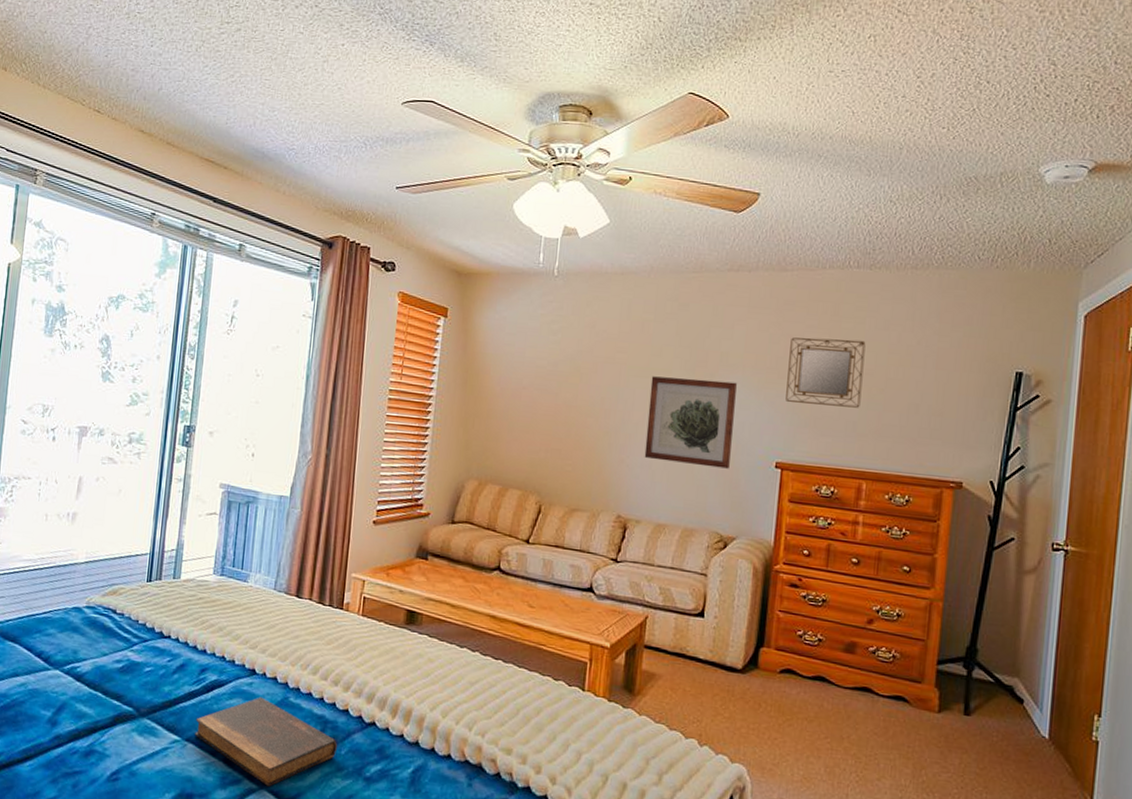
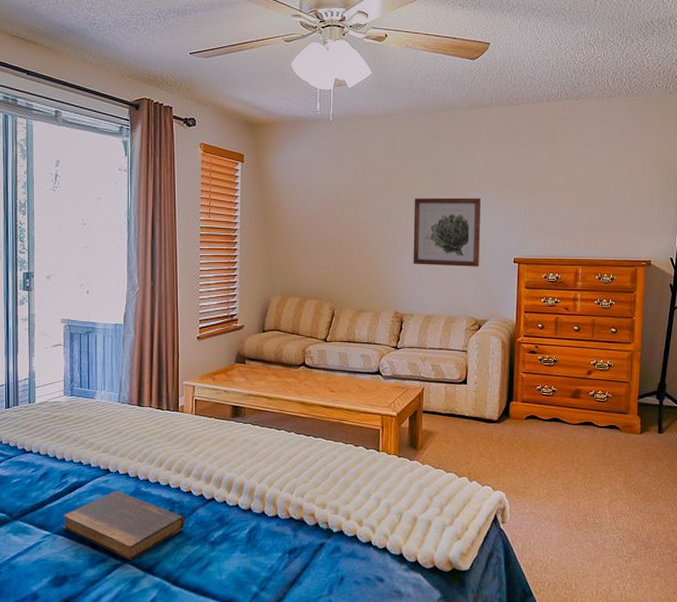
home mirror: present [785,337,866,408] -> none [519,157,576,210]

